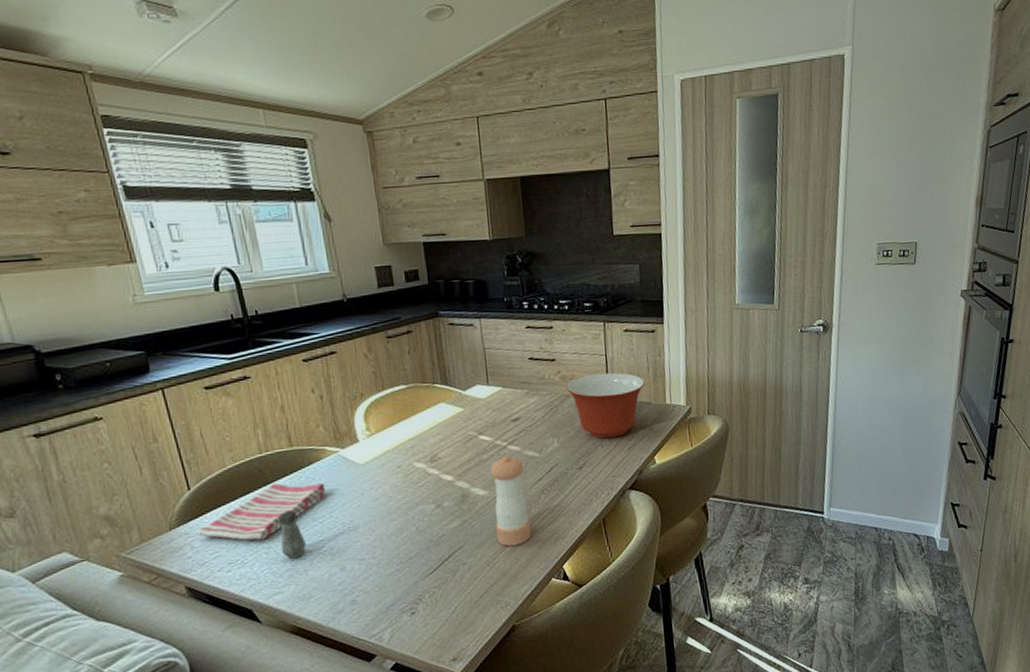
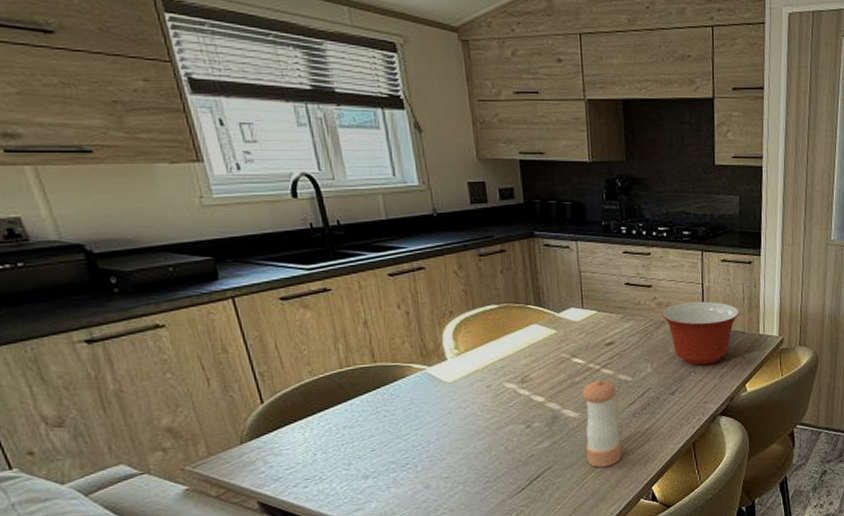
dish towel: present [198,483,326,541] -> none [272,399,411,457]
salt shaker: present [278,510,306,559] -> none [359,427,389,476]

